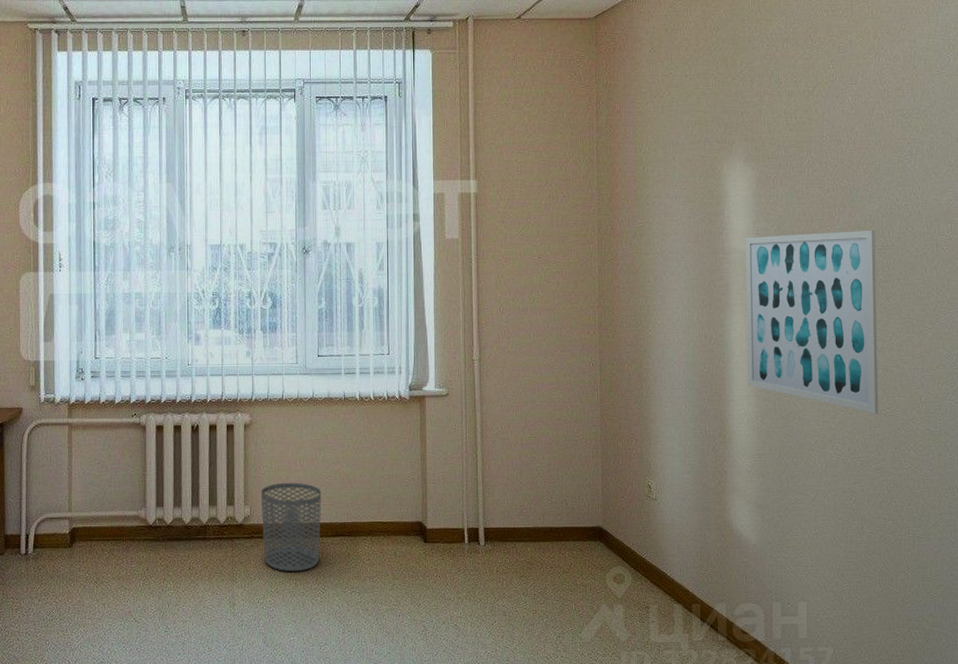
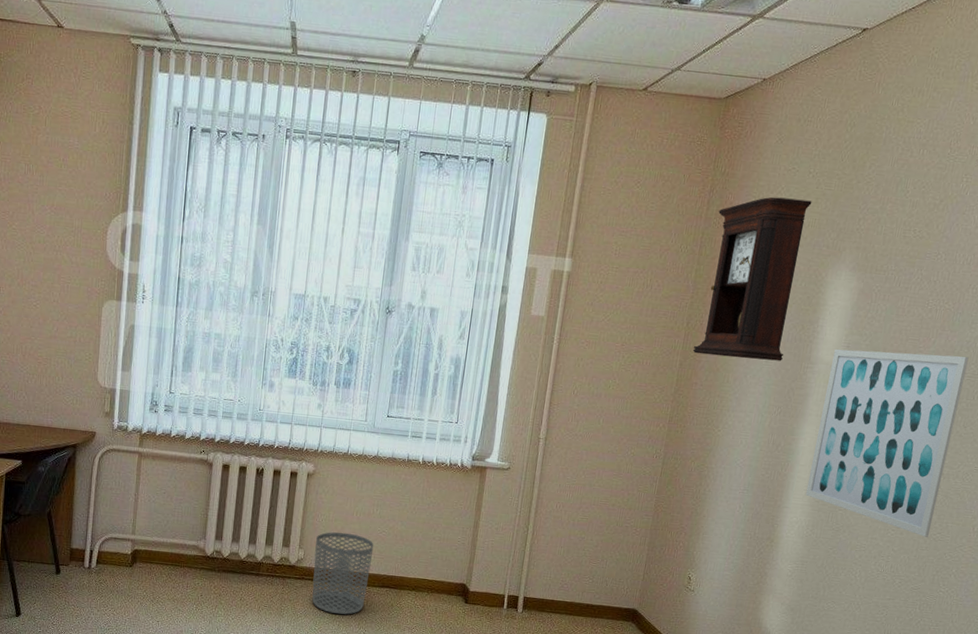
pendulum clock: none [608,101,697,258] -> present [692,197,812,361]

